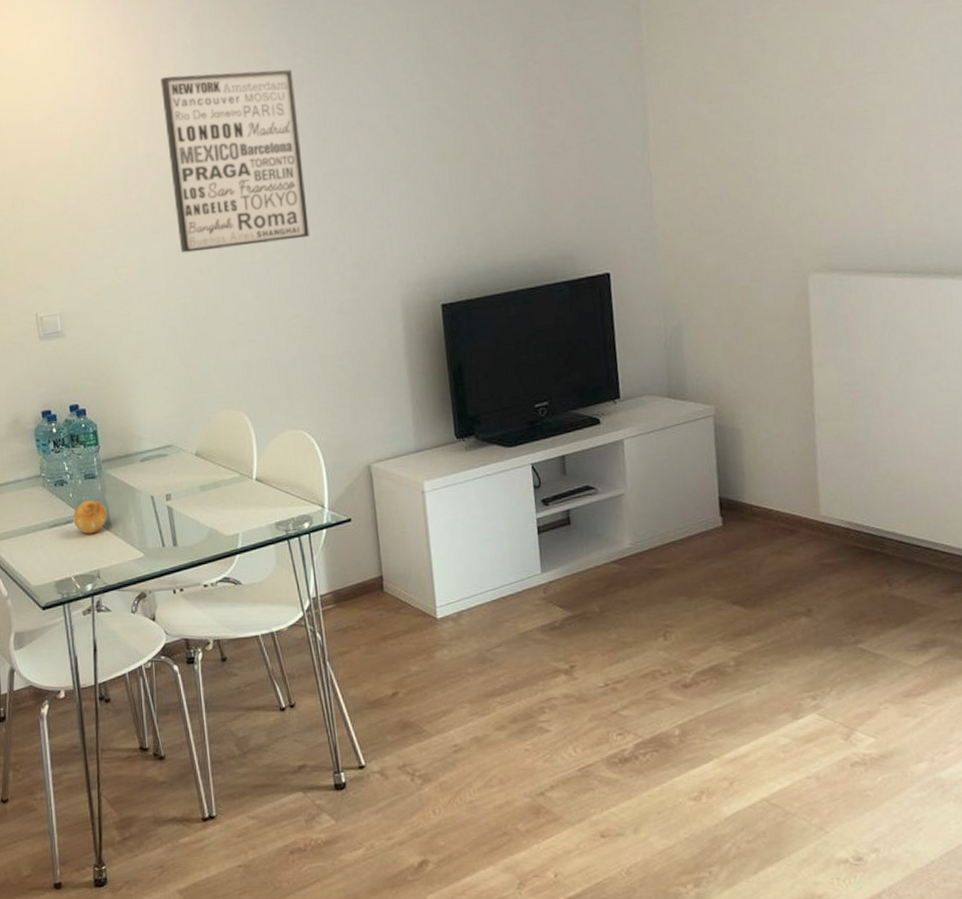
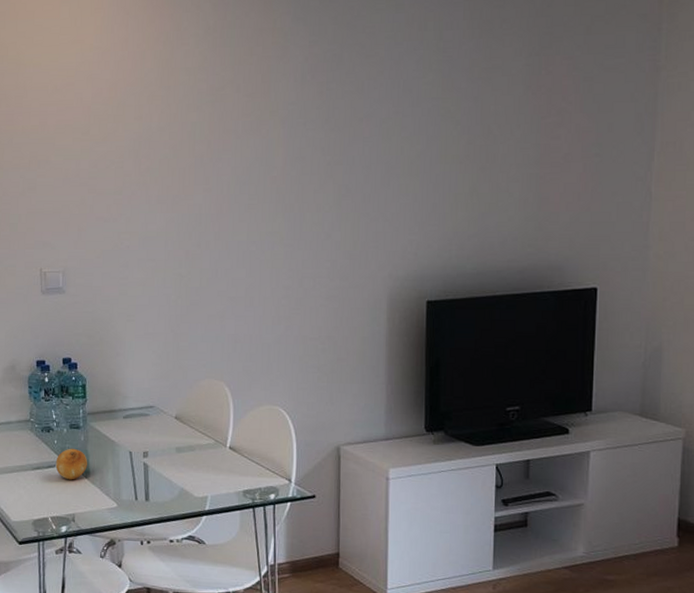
wall art: present [160,69,310,253] -> none [179,53,308,226]

